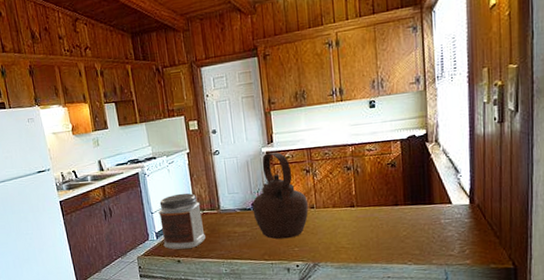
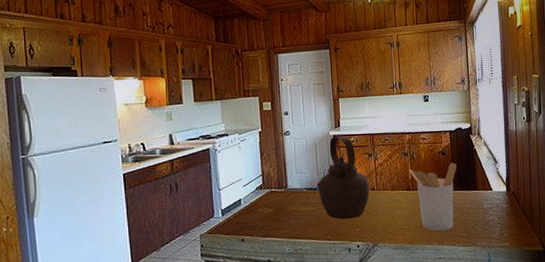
jar: present [158,193,206,250] -> none [226,170,271,228]
utensil holder: none [353,174,410,249] -> present [409,162,457,231]

